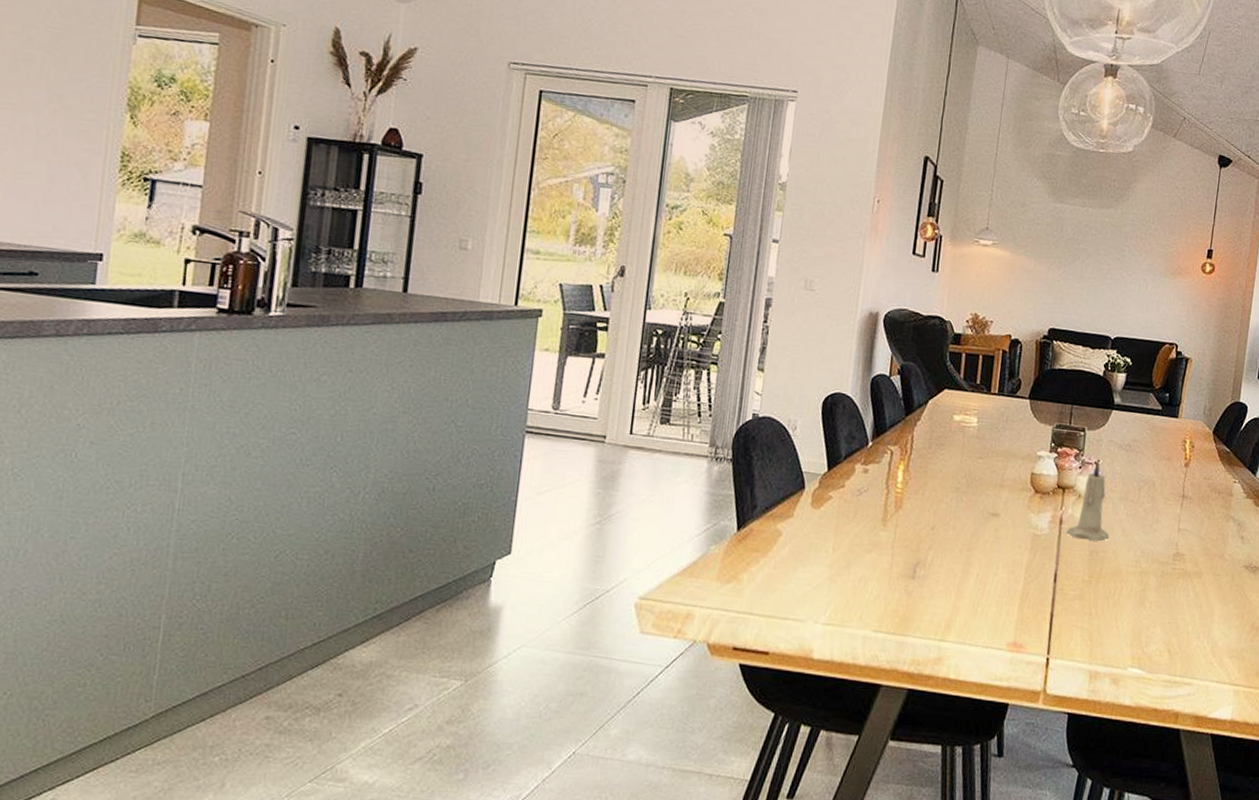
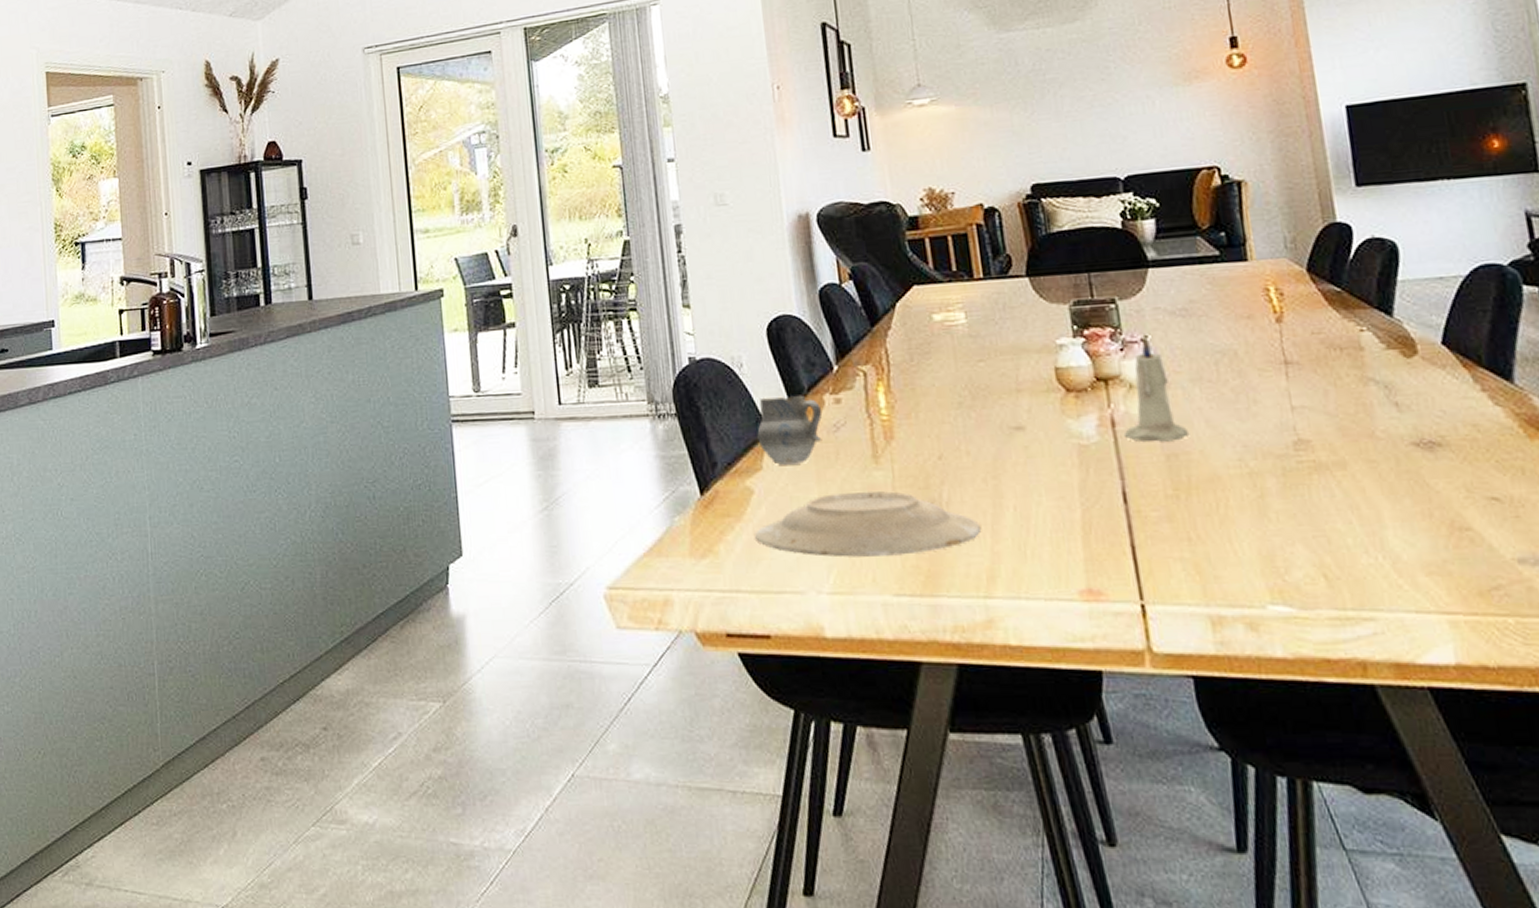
plate: none [774,545,950,601] -> present [755,490,982,558]
cup: none [795,459,852,517] -> present [757,395,823,465]

